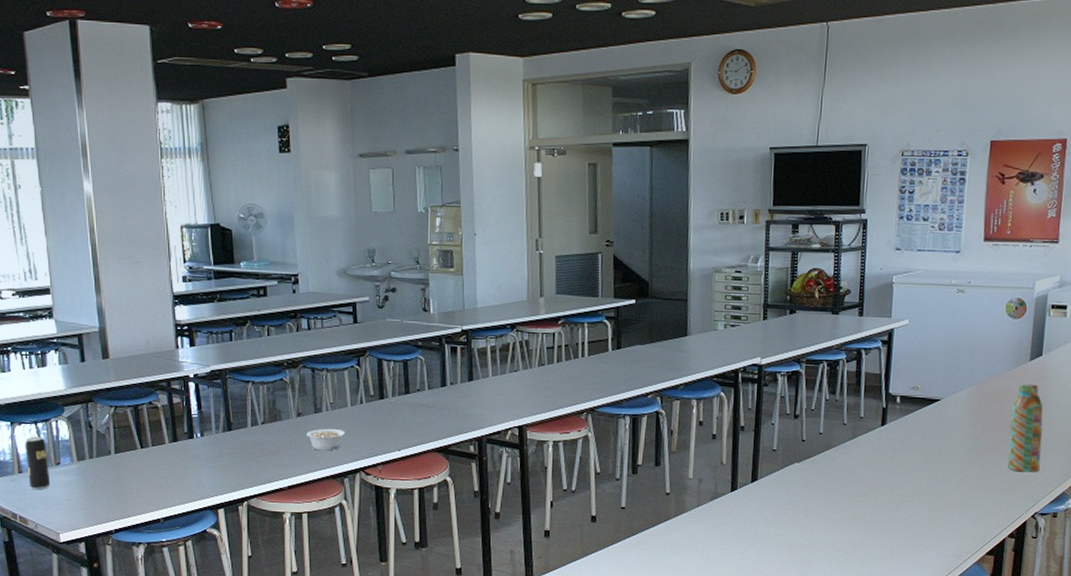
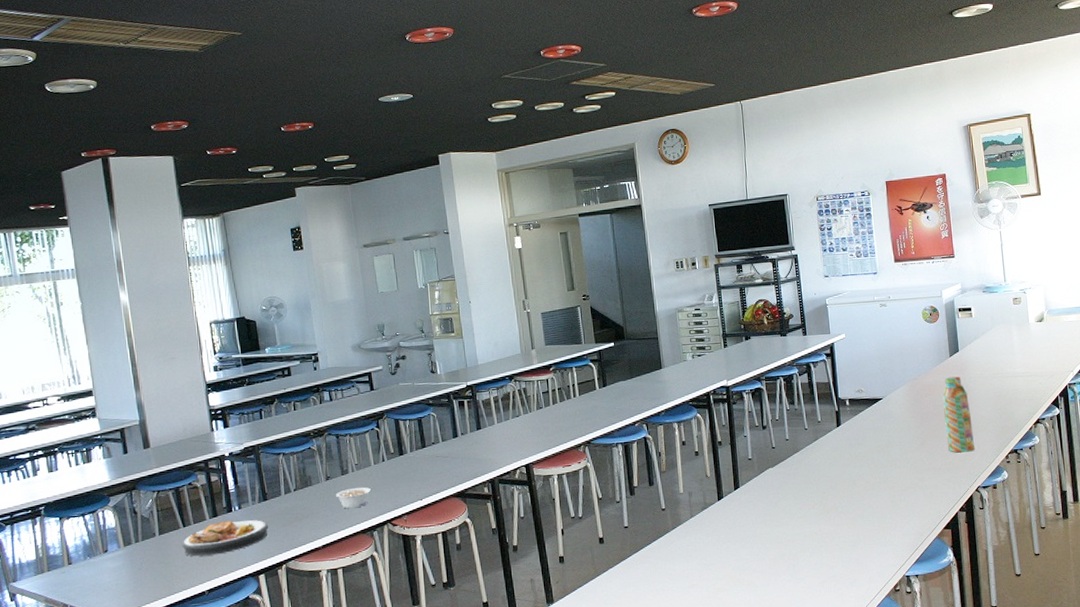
beverage can: present [25,435,51,490] -> none [73,527,99,579]
plate: none [138,446,232,482] -> present [182,520,269,557]

